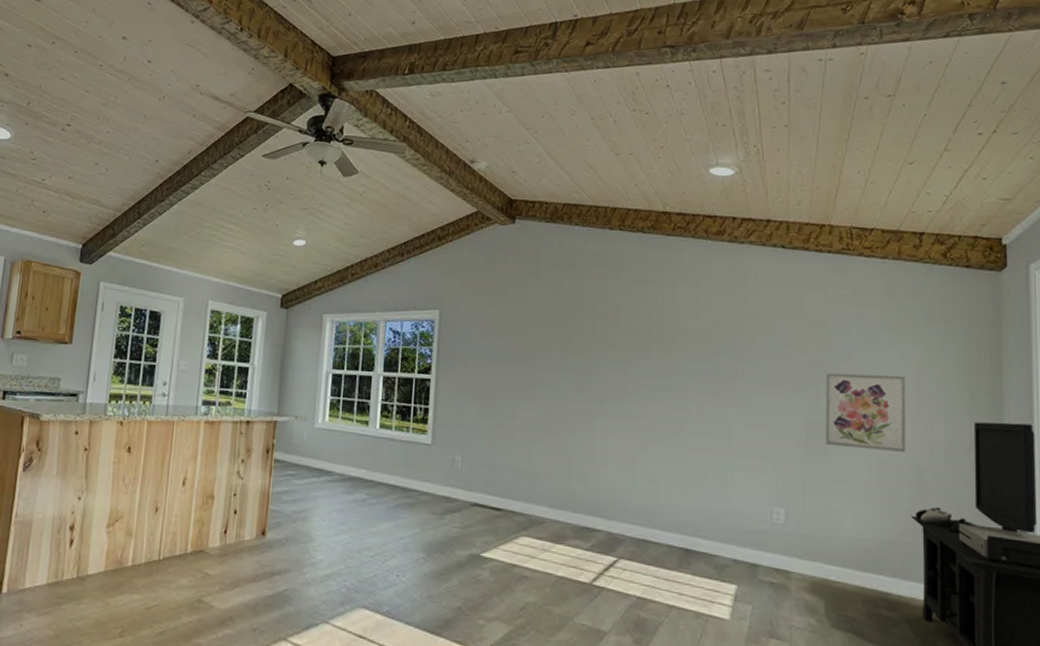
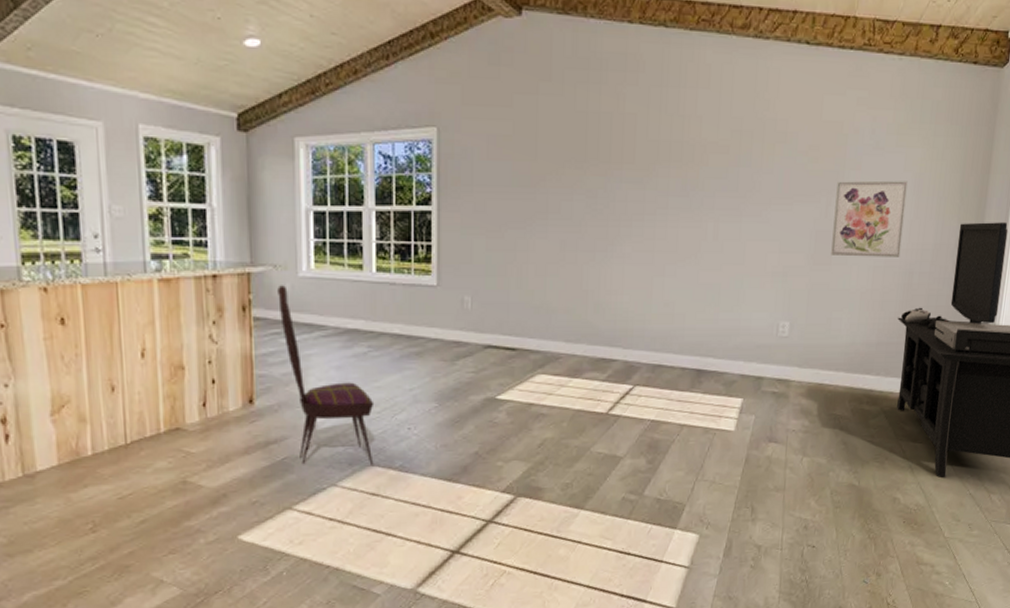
dining chair: none [296,434,369,607] -> present [277,285,375,465]

